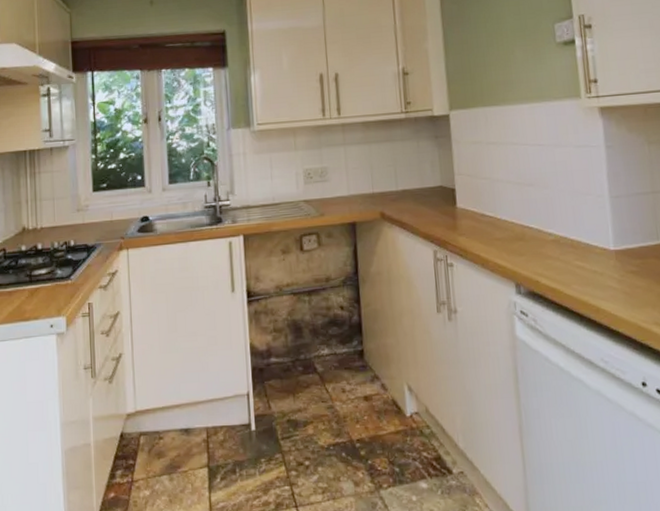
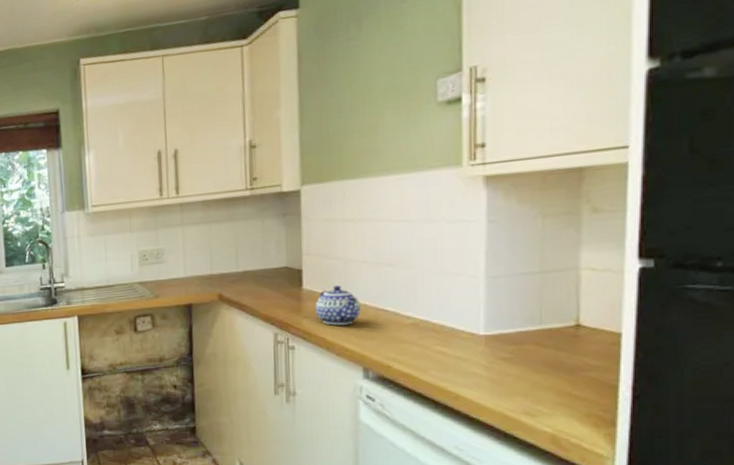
teapot: none [469,204,509,242] -> present [316,285,361,325]

